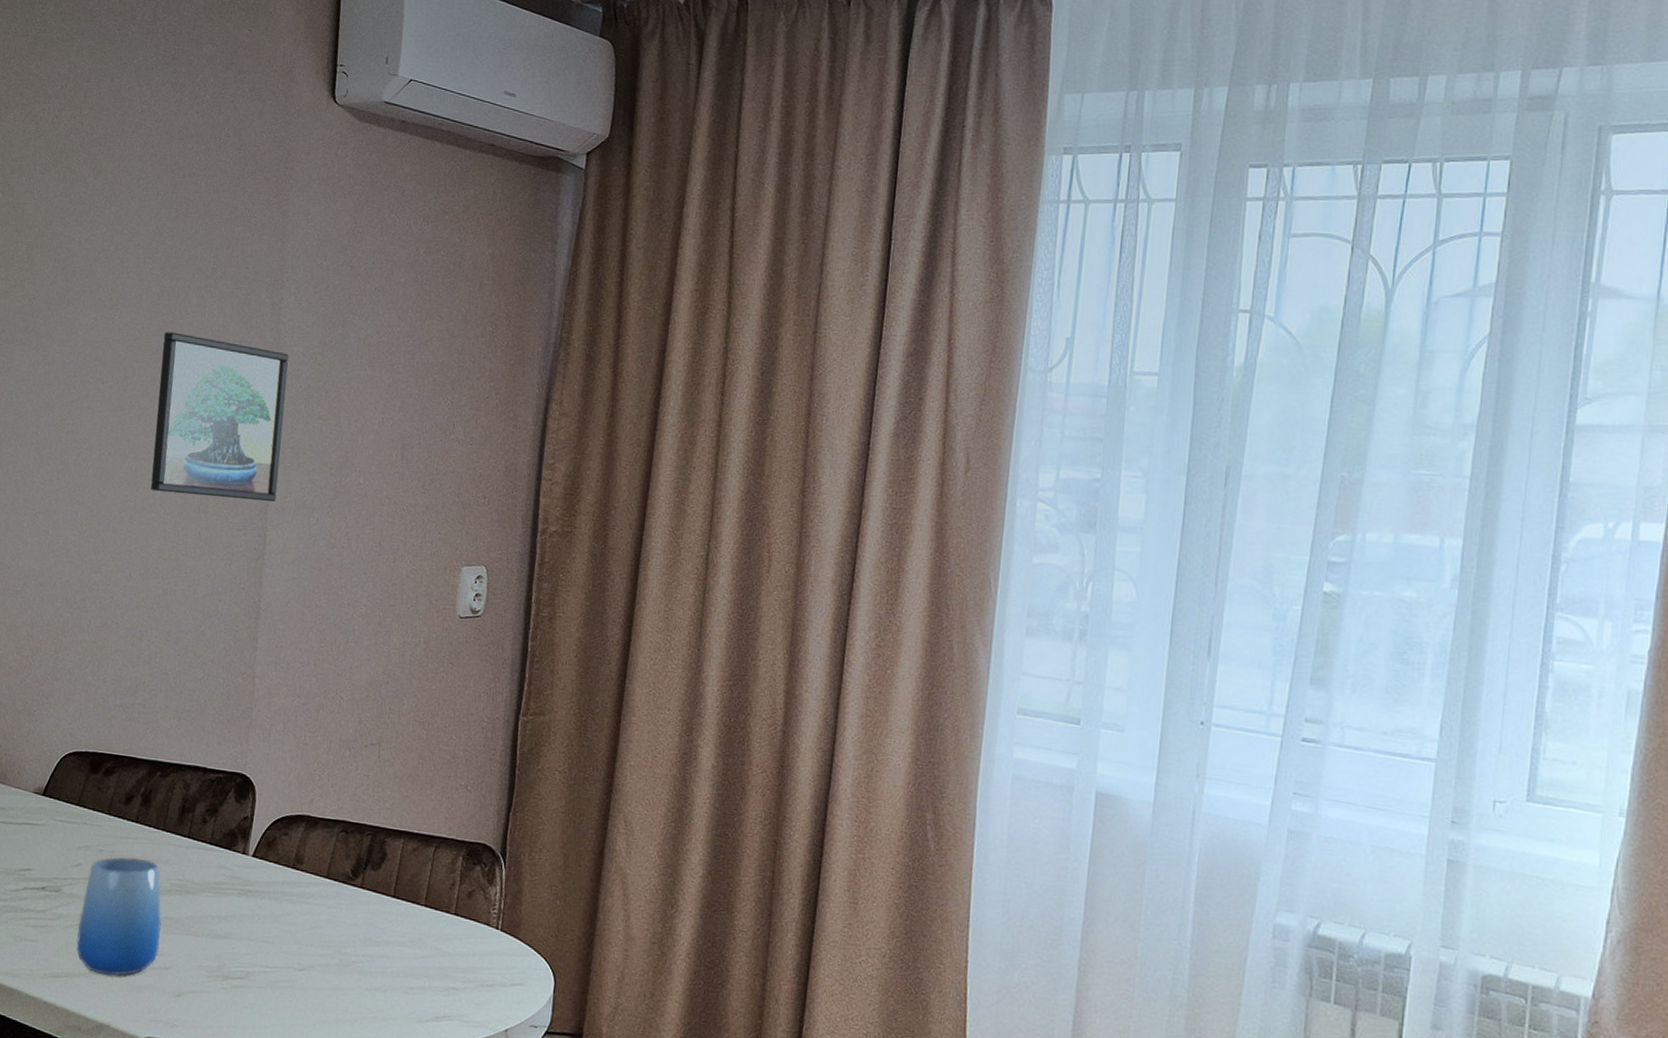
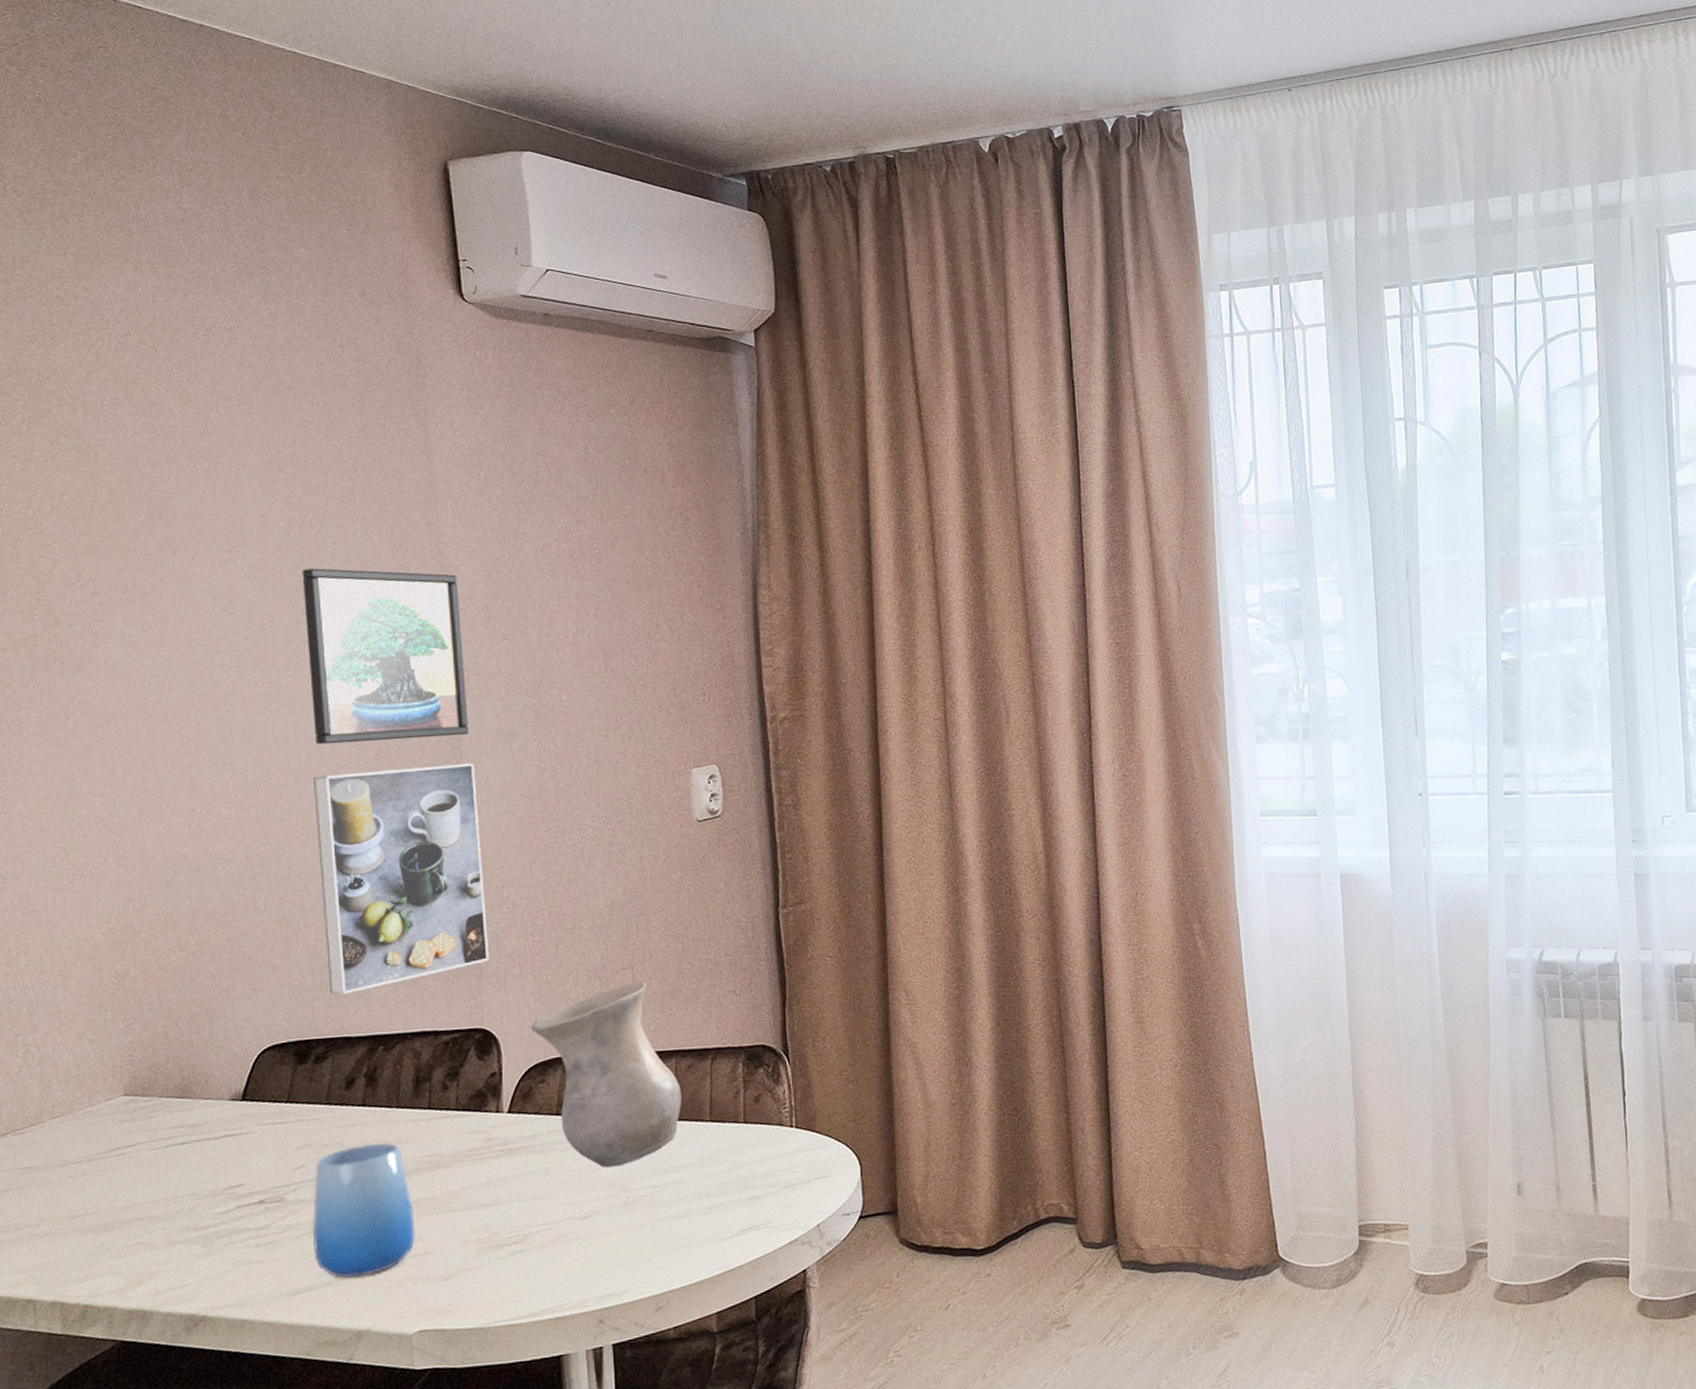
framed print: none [126,518,276,719] -> present [314,763,489,995]
vase: none [283,758,404,929] -> present [530,981,682,1168]

